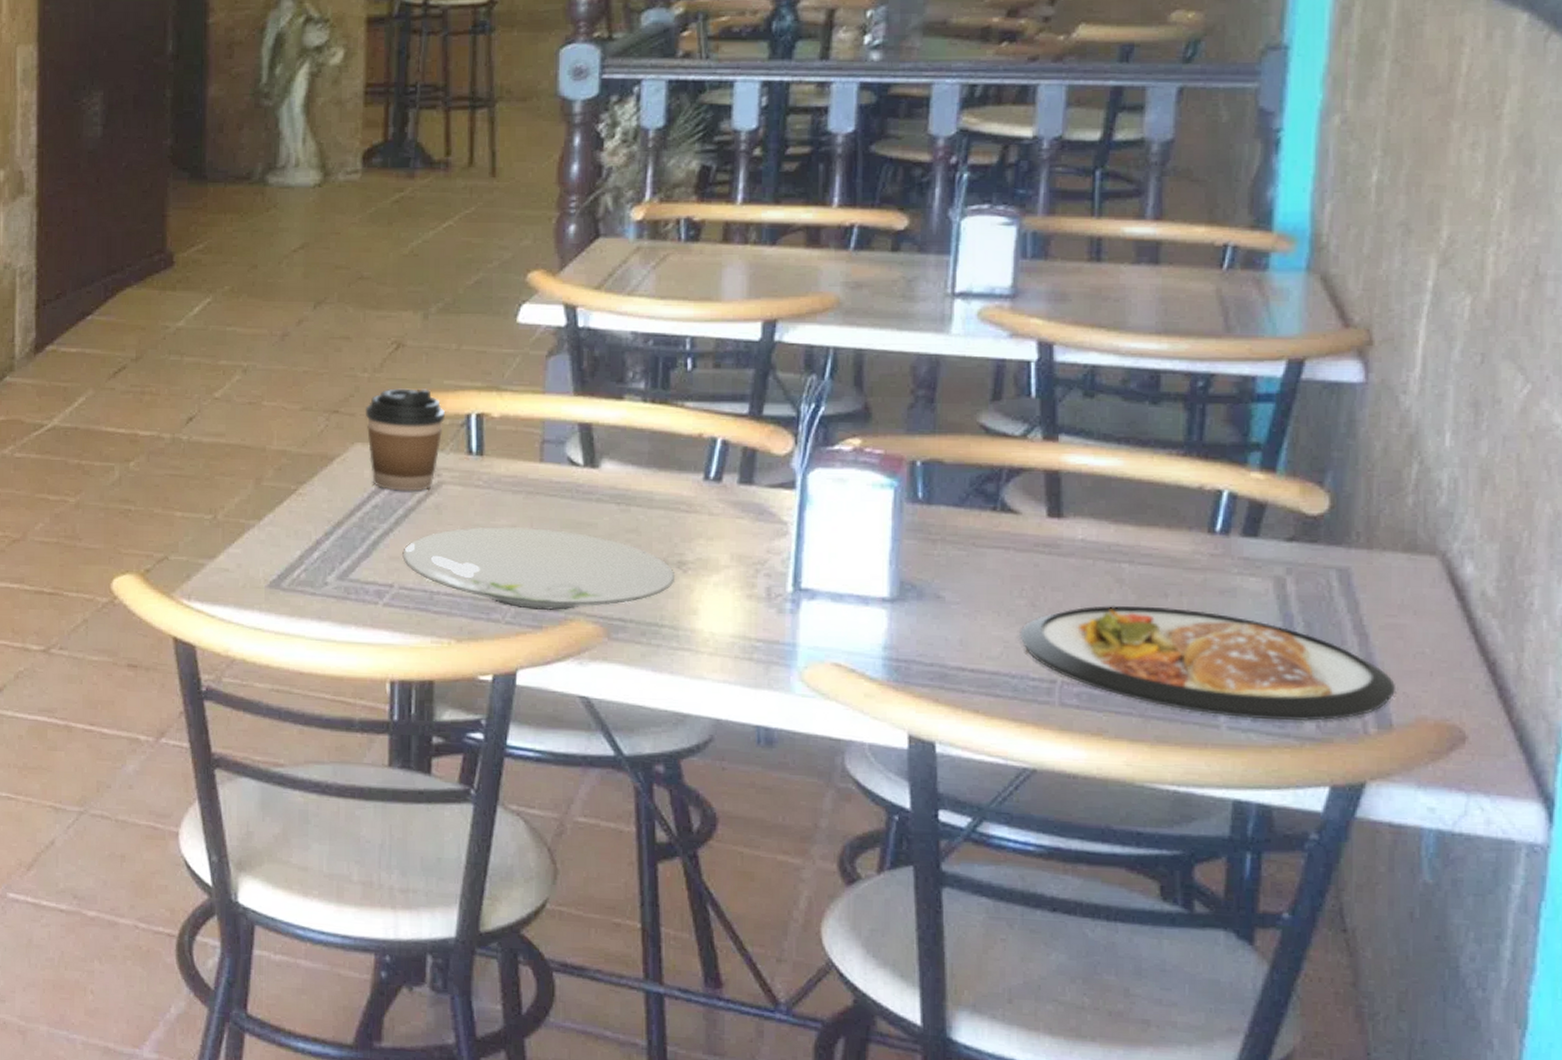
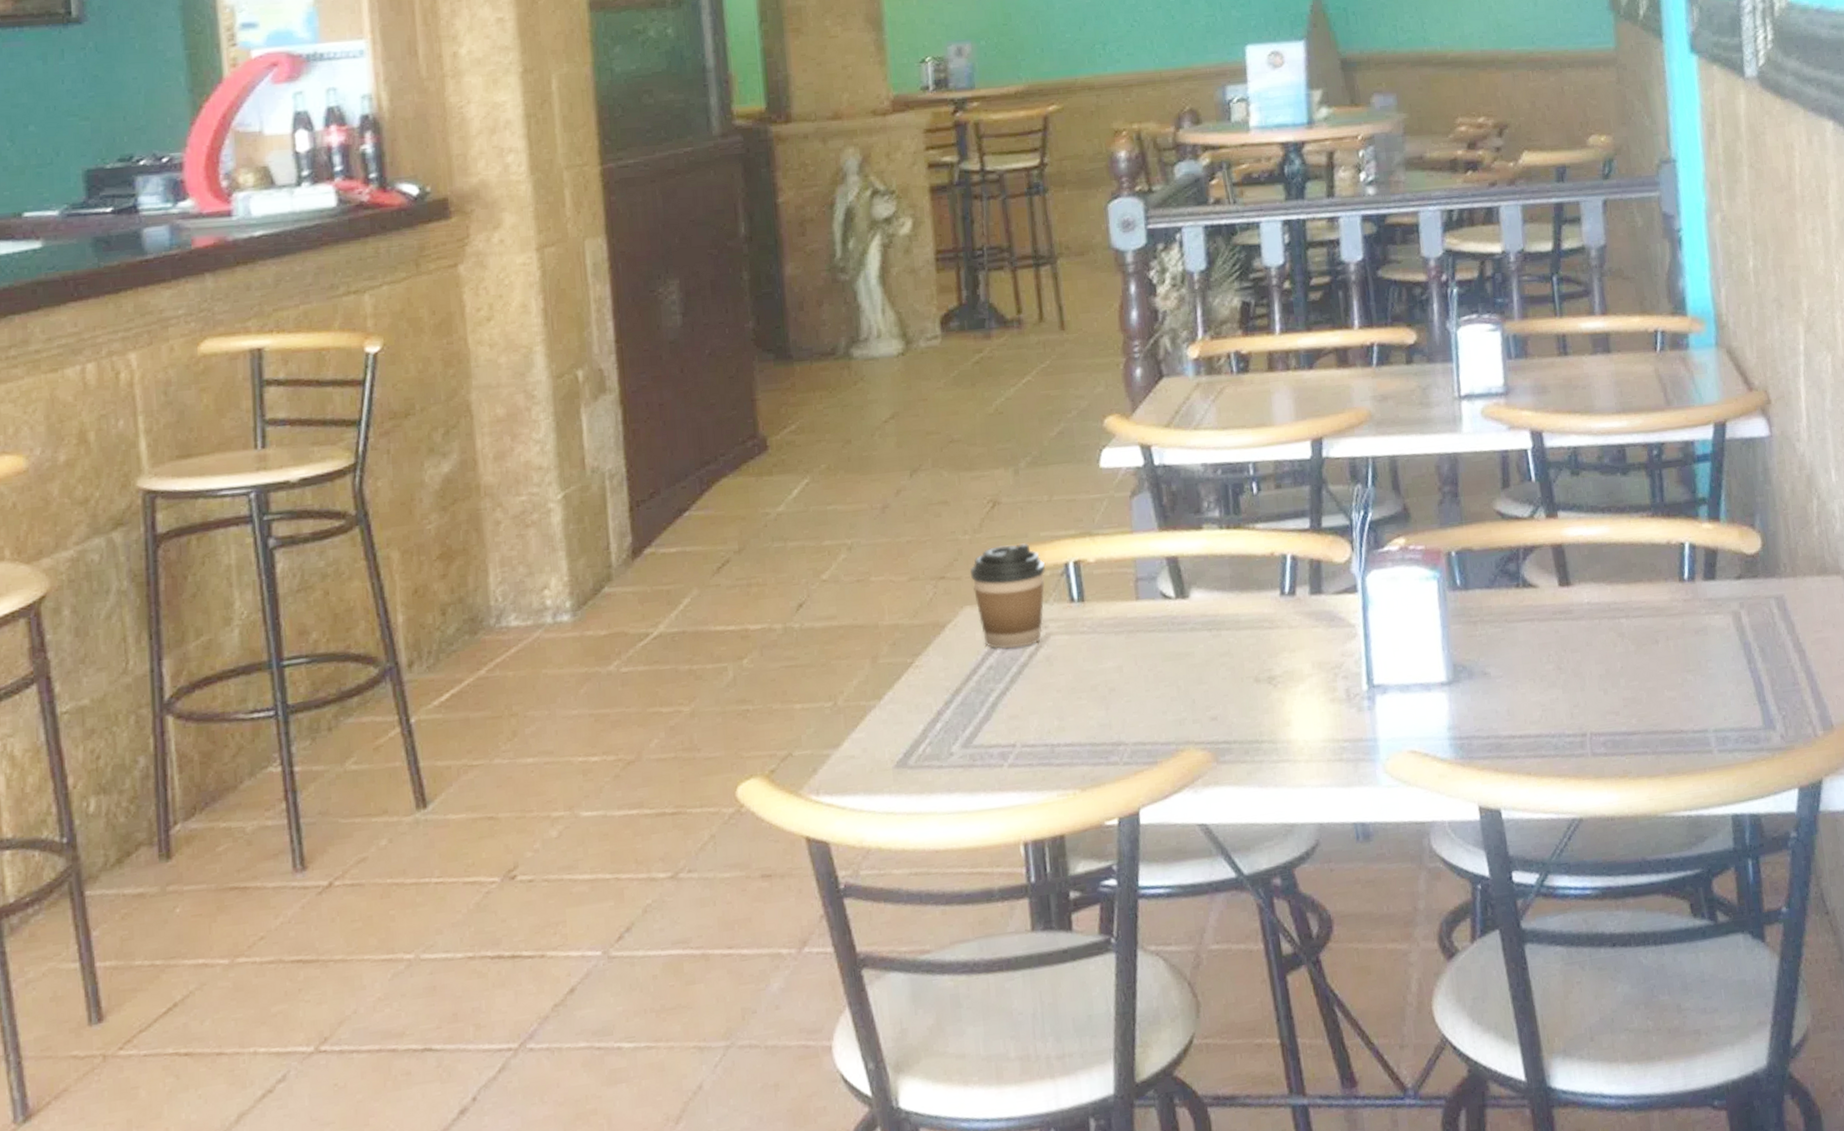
plate: present [401,527,676,611] -> none [1020,663,1268,747]
dish: present [1019,605,1397,722] -> none [1552,651,1832,742]

